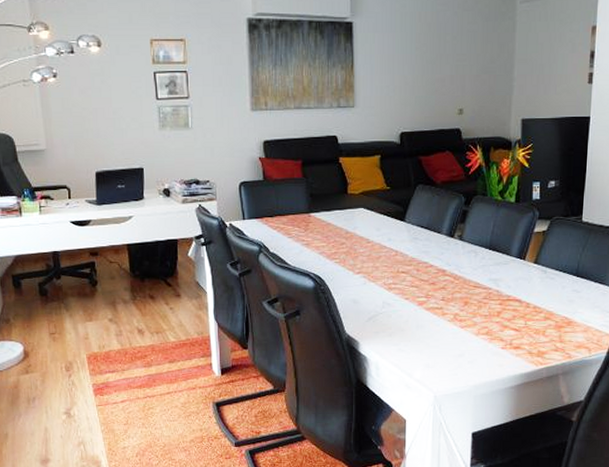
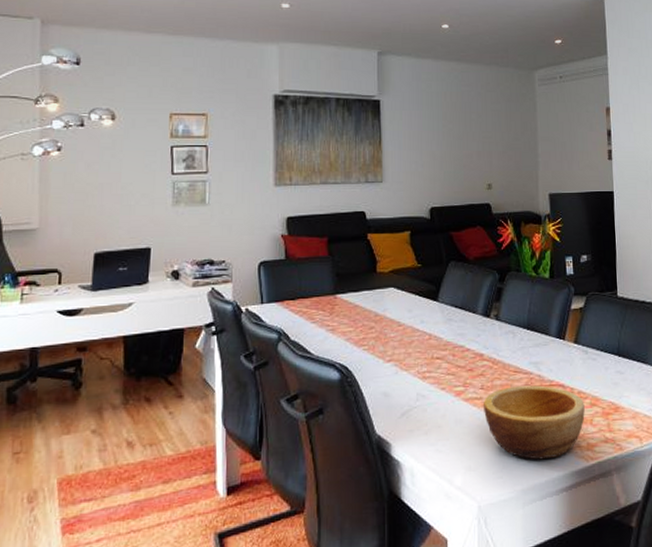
bowl: none [443,299,539,362] -> present [484,385,585,460]

